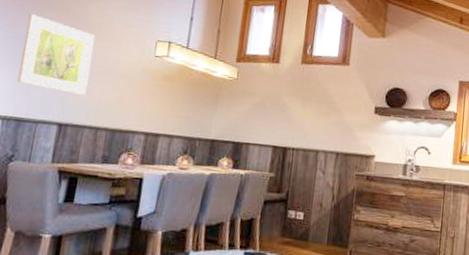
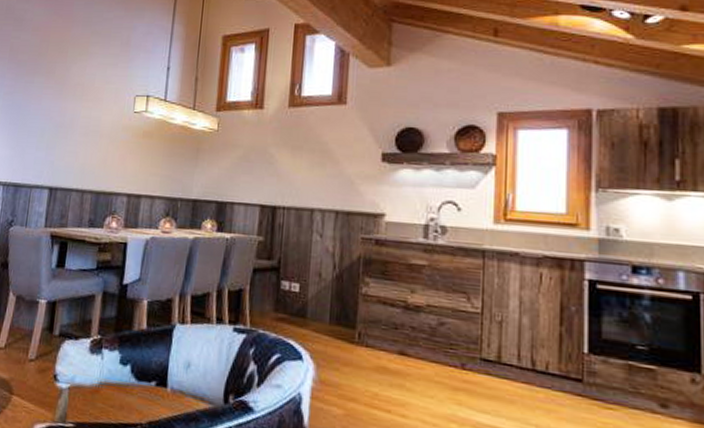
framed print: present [17,14,95,95] -> none [14,81,78,158]

